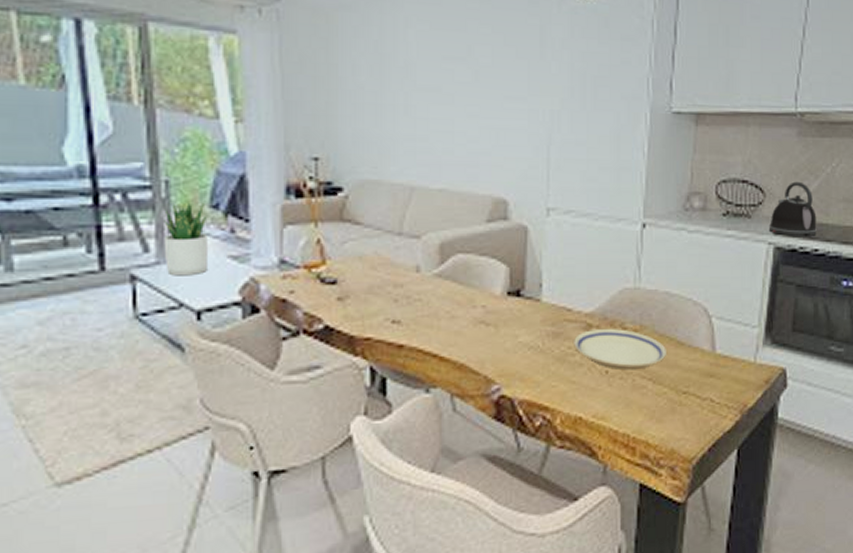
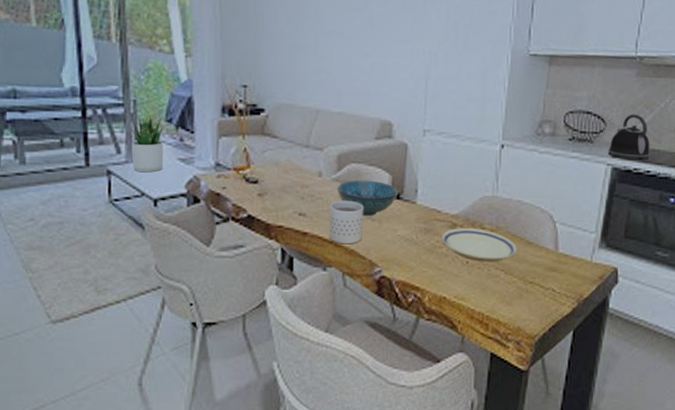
mug: none [432,301,476,358] -> present [329,200,364,244]
decorative bowl: none [440,274,519,321] -> present [337,180,399,217]

